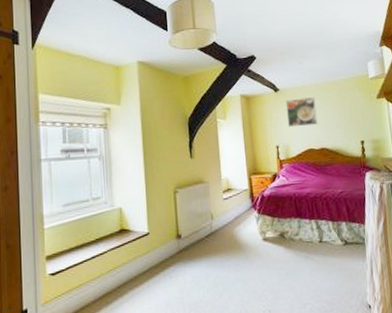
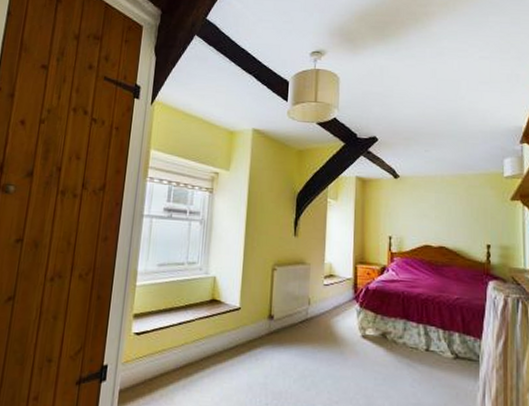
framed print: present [285,96,318,128] -> none [404,188,439,220]

